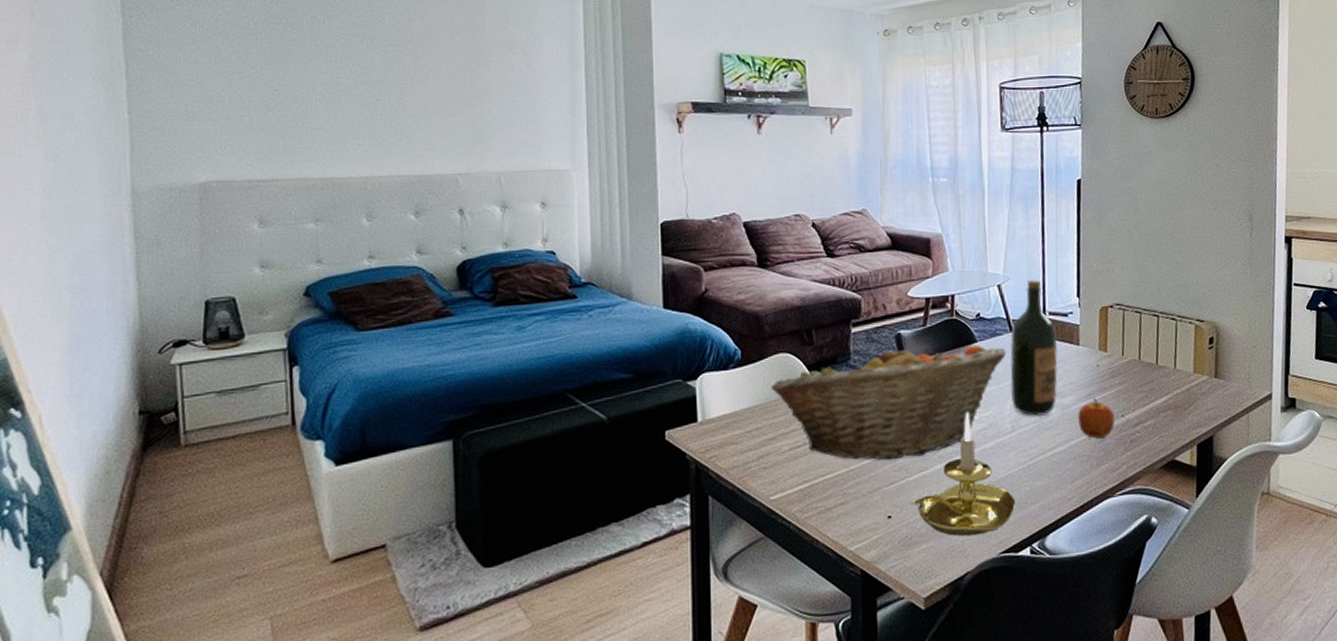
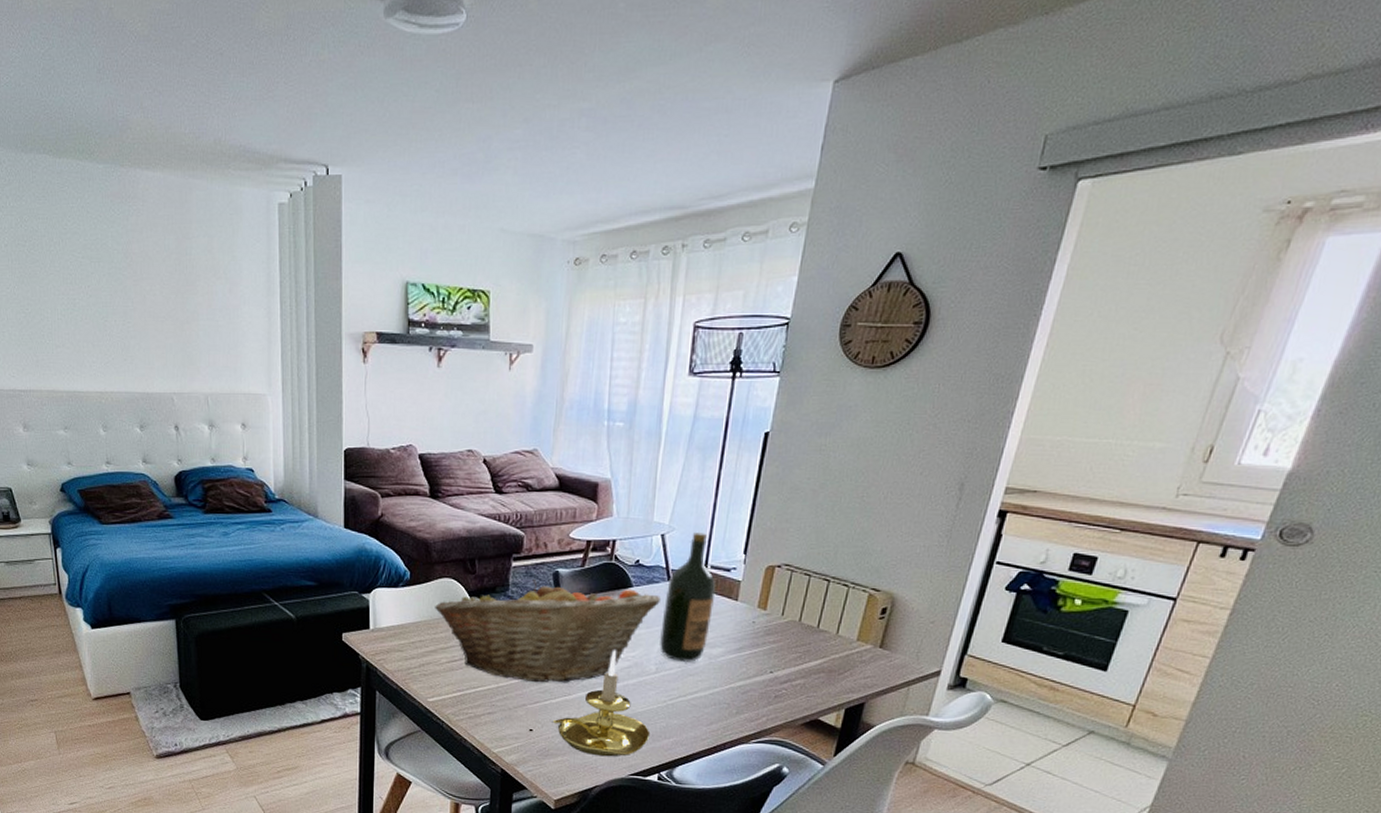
apple: present [1078,398,1115,439] -> none [724,652,763,690]

